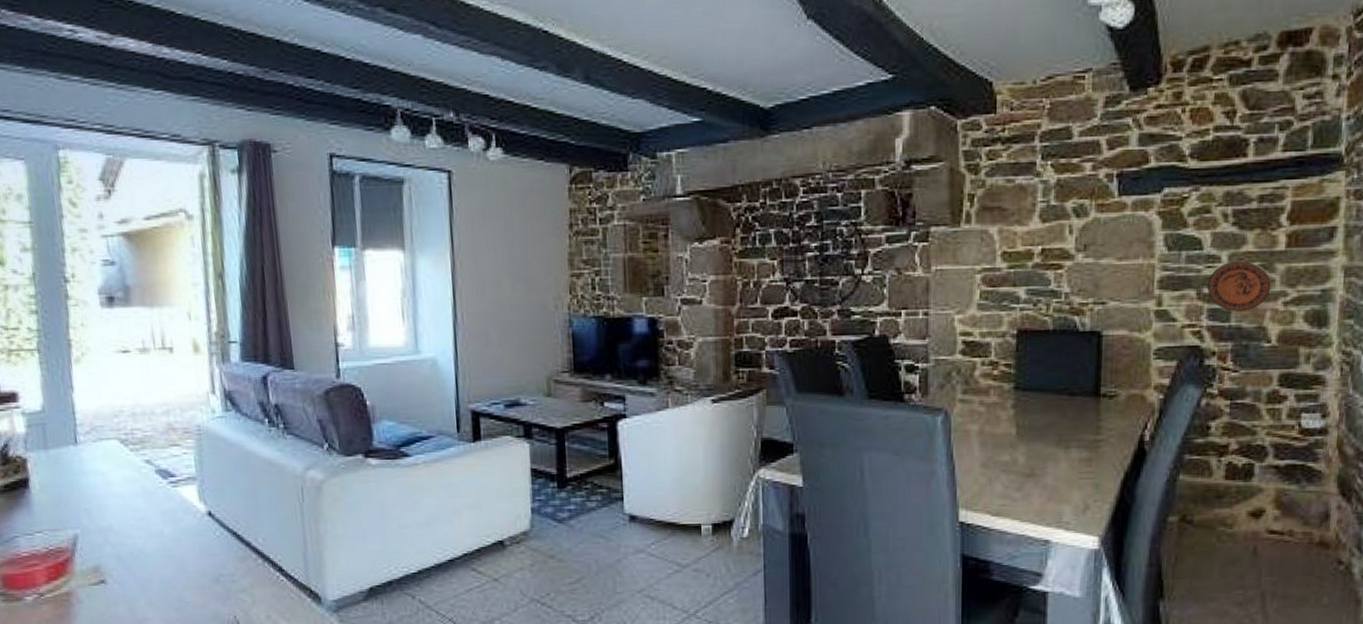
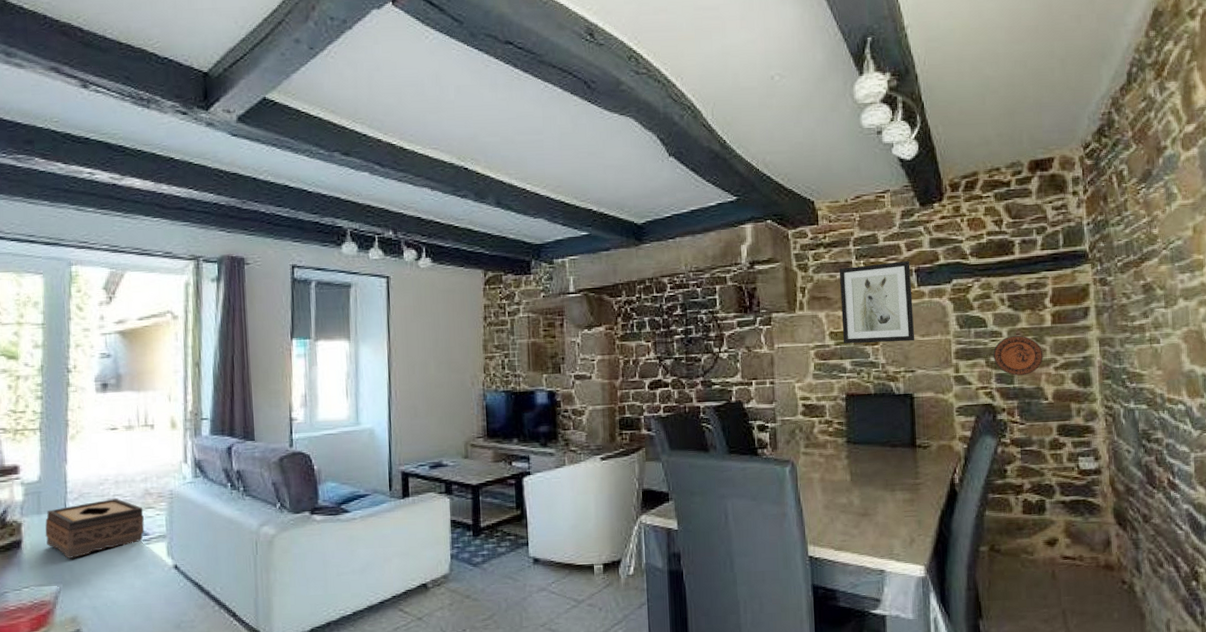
tissue box: none [54,433,170,501] -> present [45,498,144,558]
wall art: none [1018,163,1111,267] -> present [839,261,915,344]

